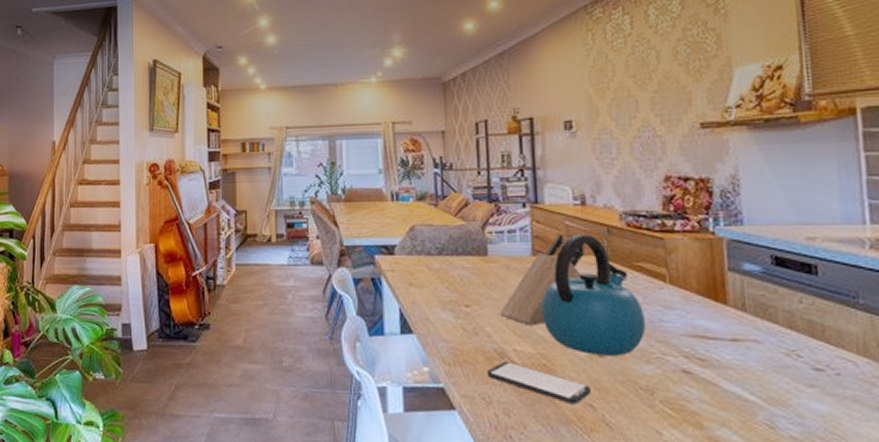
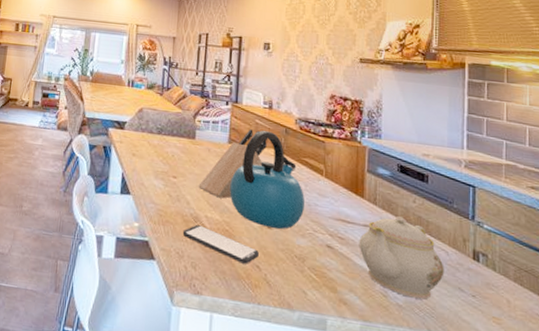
teapot: none [726,323,855,428] -> present [359,216,444,300]

